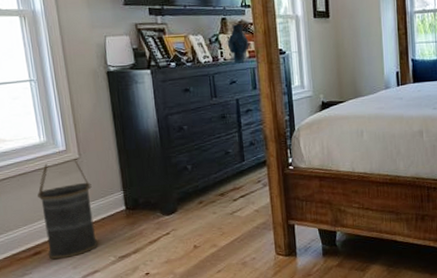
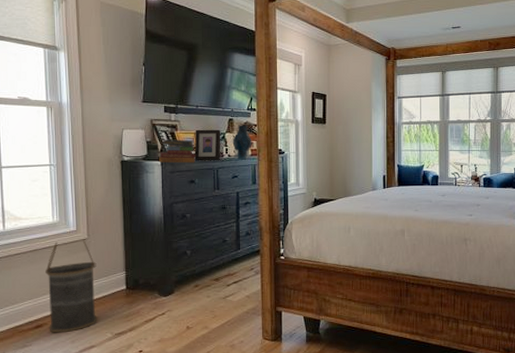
books: none [146,44,188,71] -> present [158,139,195,164]
picture frame: none [185,30,216,68] -> present [194,129,221,161]

